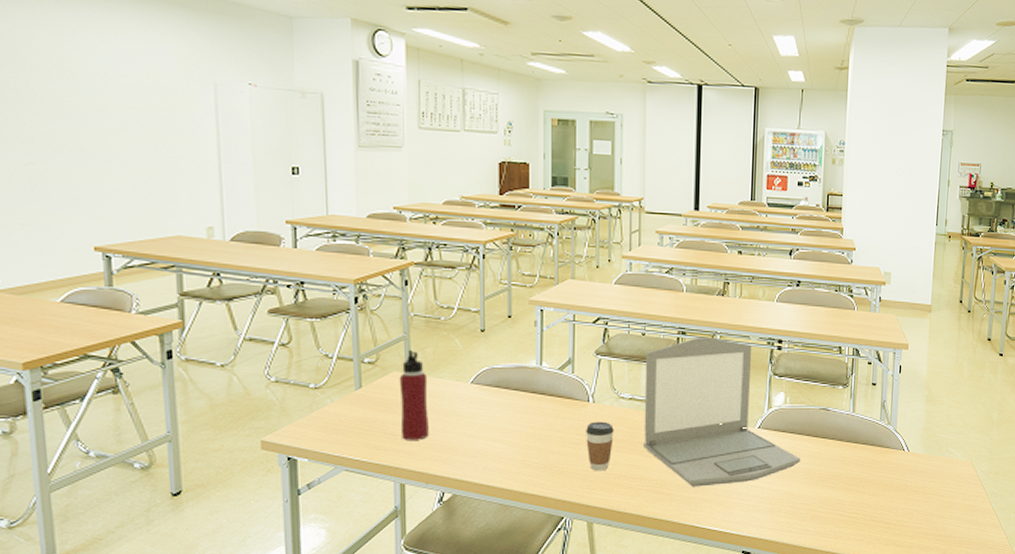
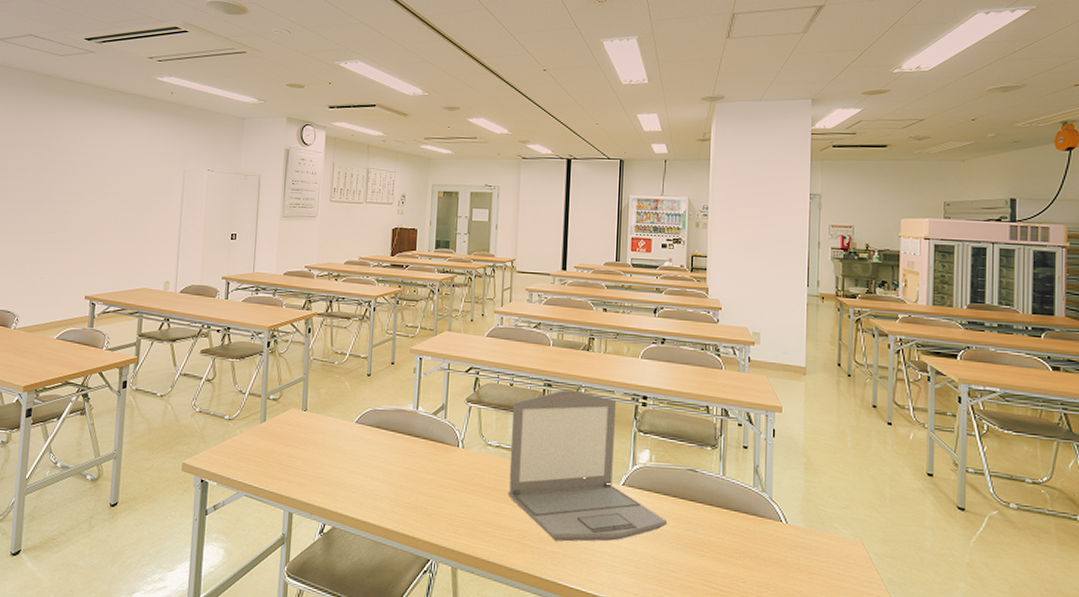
water bottle: present [399,349,429,440] -> none [293,389,320,472]
coffee cup: present [586,421,614,471] -> none [454,466,481,517]

